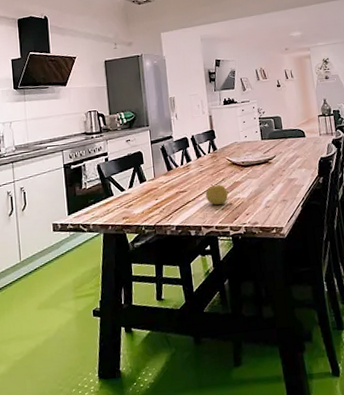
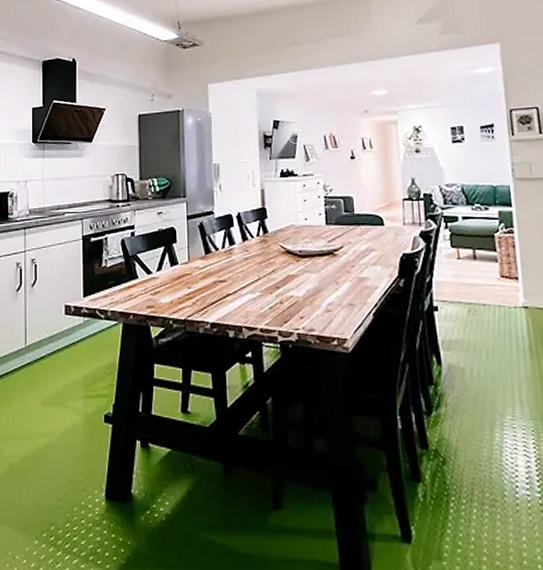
fruit: present [206,184,228,205] -> none [250,277,278,302]

